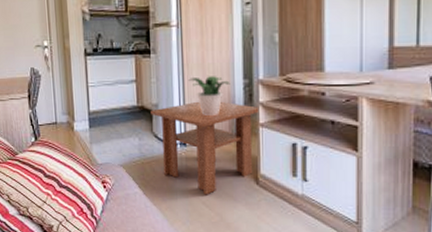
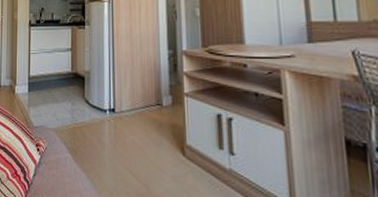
coffee table: present [150,101,260,195] -> none [83,69,184,164]
potted plant: present [188,76,230,115] -> none [118,46,156,84]

